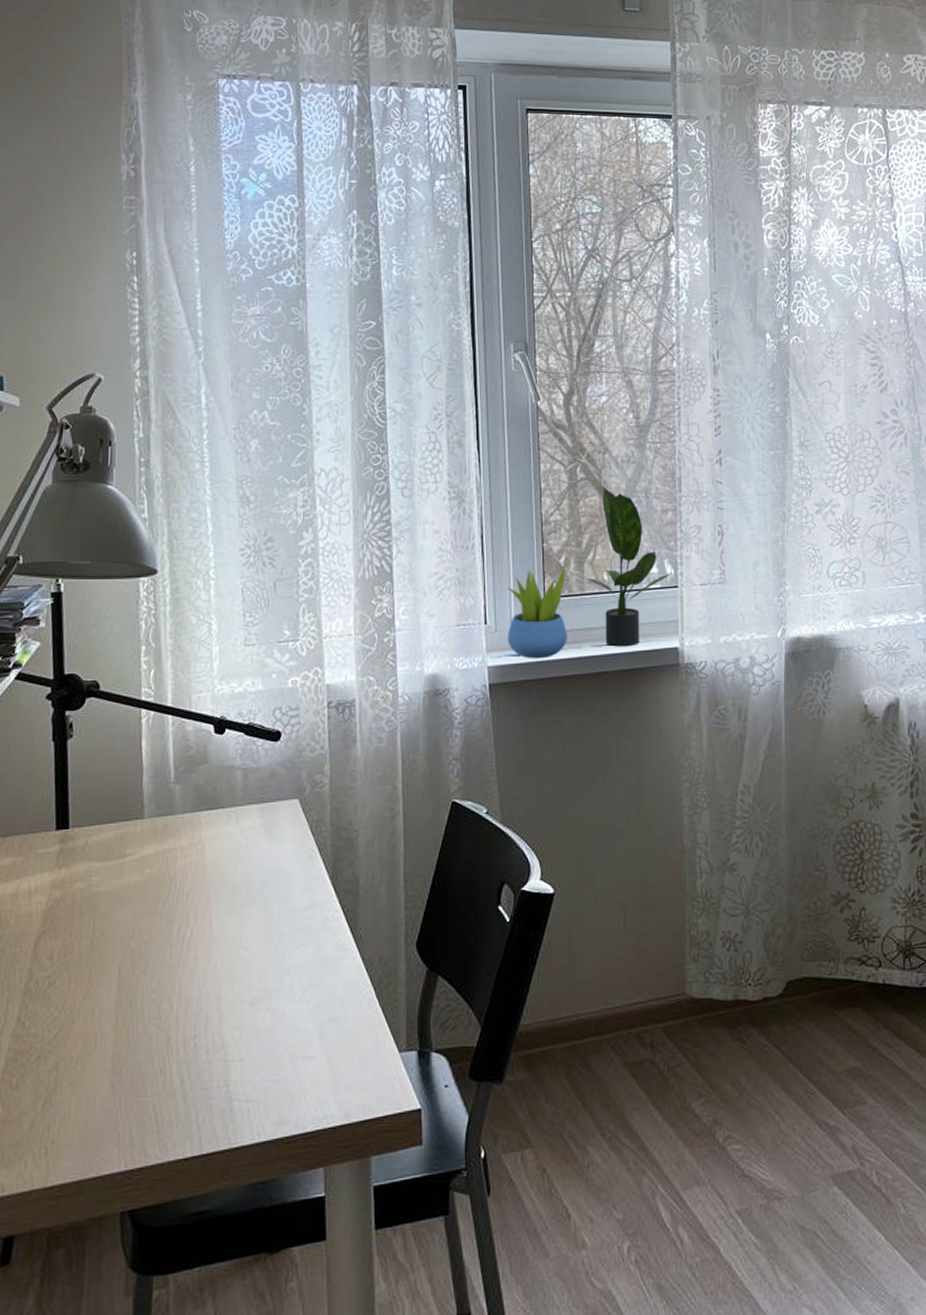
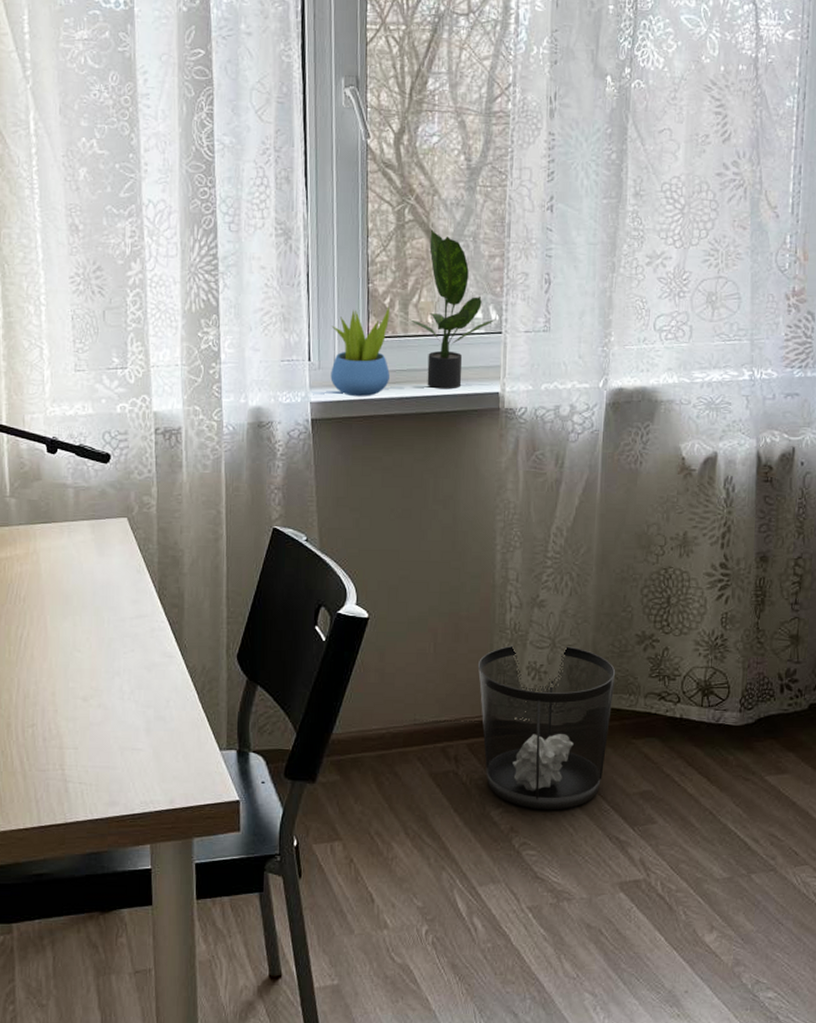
waste bin: none [670,912,813,1097] -> present [477,645,616,810]

